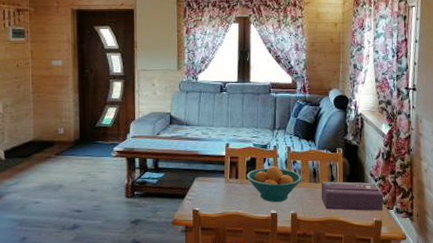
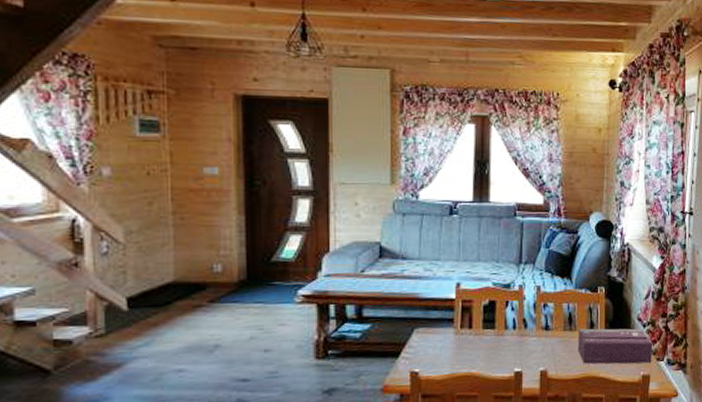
fruit bowl: present [247,165,302,202] -> none [483,310,555,358]

